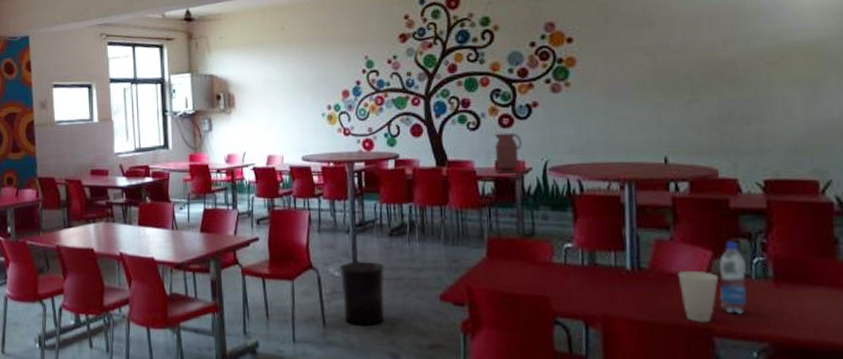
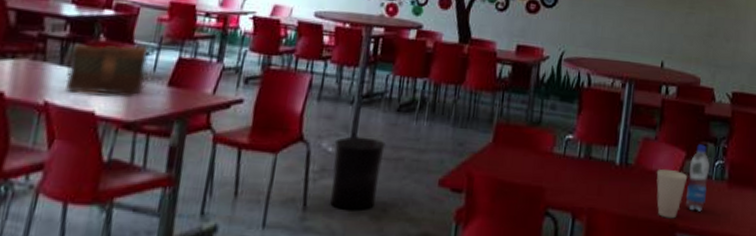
shoulder bag: none [130,202,186,245] -> present [65,44,149,97]
water jug: present [494,132,523,174] -> none [516,17,545,60]

